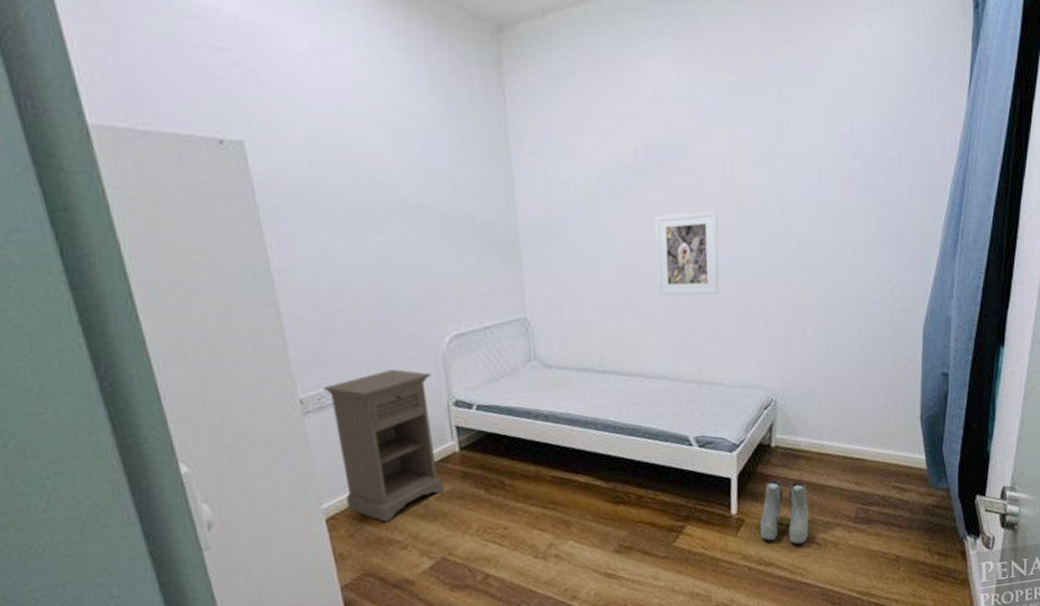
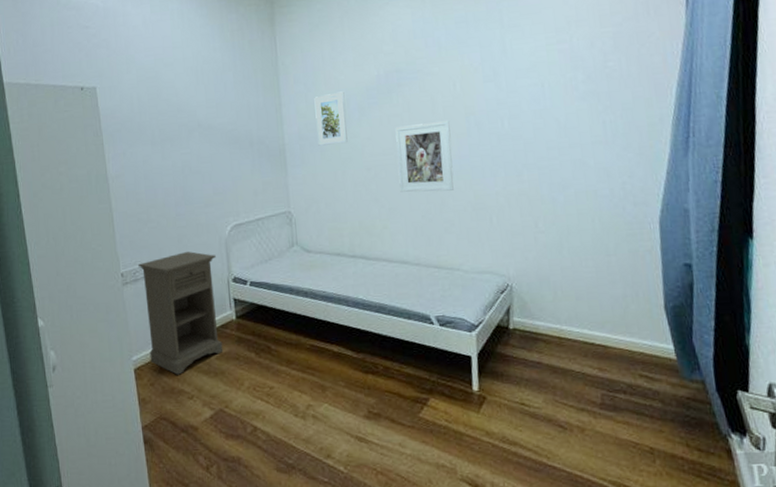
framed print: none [555,167,598,236] -> present [314,91,348,146]
boots: present [760,479,809,545] -> none [501,360,552,426]

